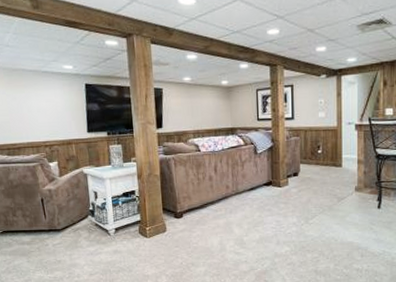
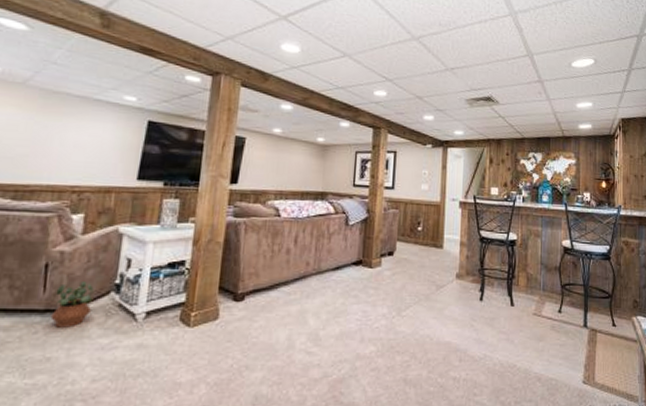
potted plant: none [52,210,78,241] -> present [50,282,94,328]

